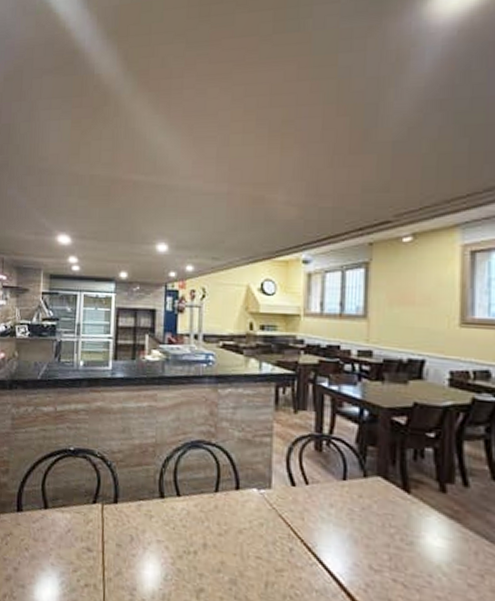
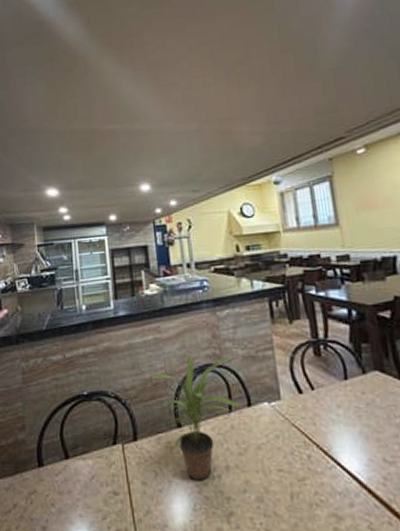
potted plant: none [140,428,228,554] -> present [151,355,240,481]

